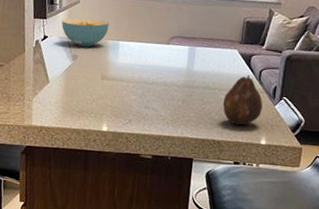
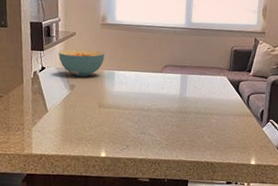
fruit: present [222,75,263,126] -> none [214,100,252,148]

